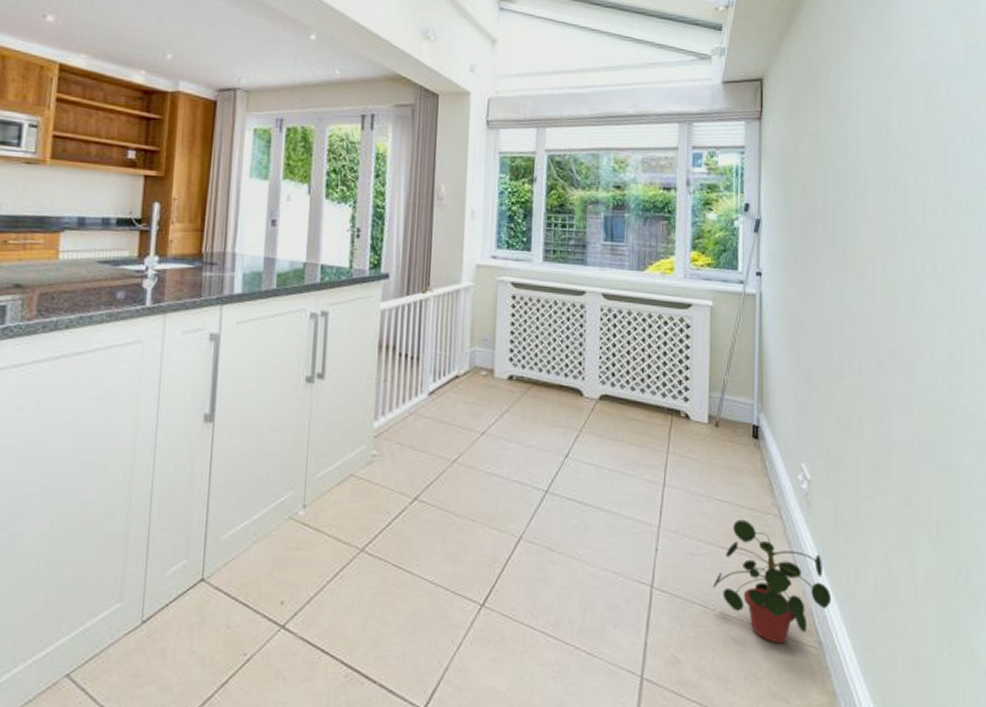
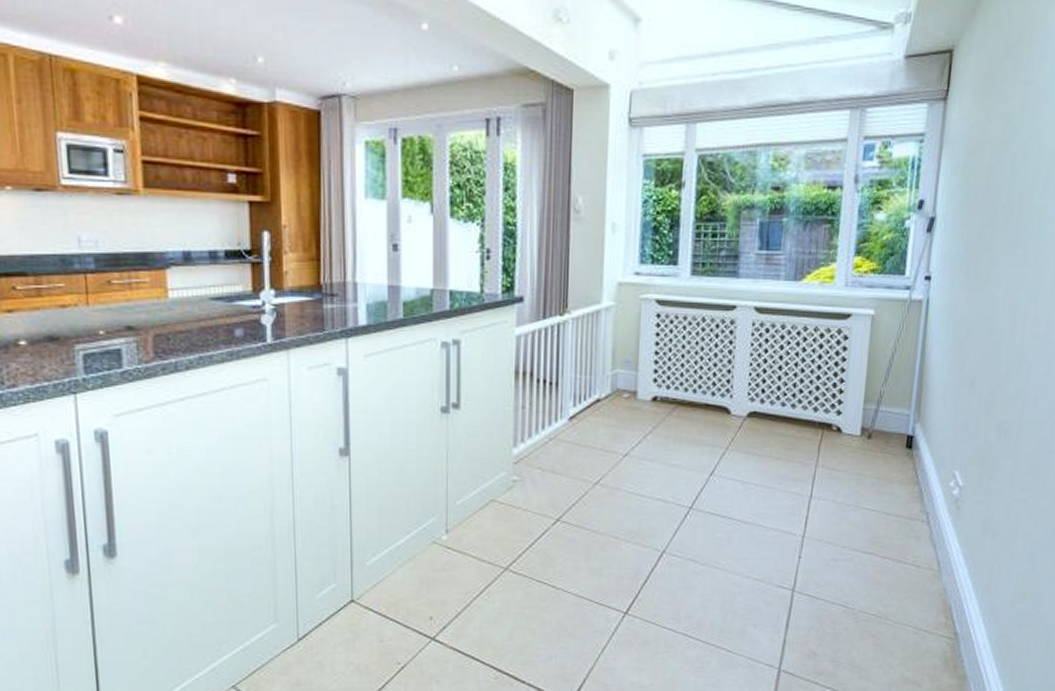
potted plant: present [712,519,832,644] -> none [853,526,972,636]

